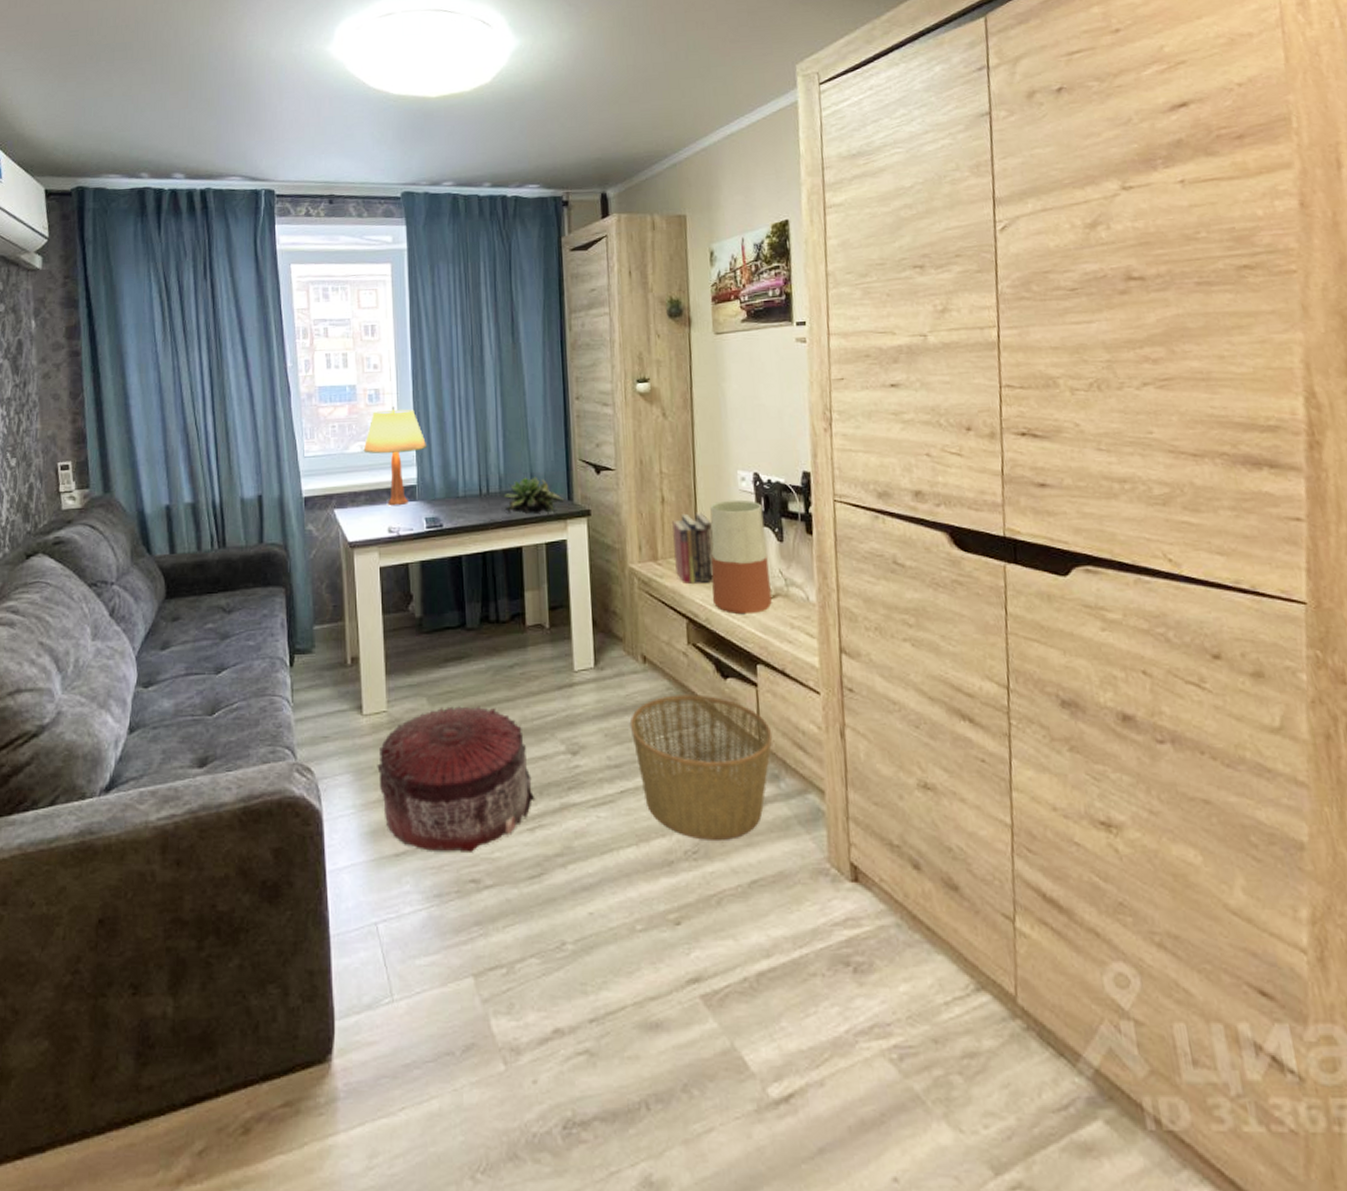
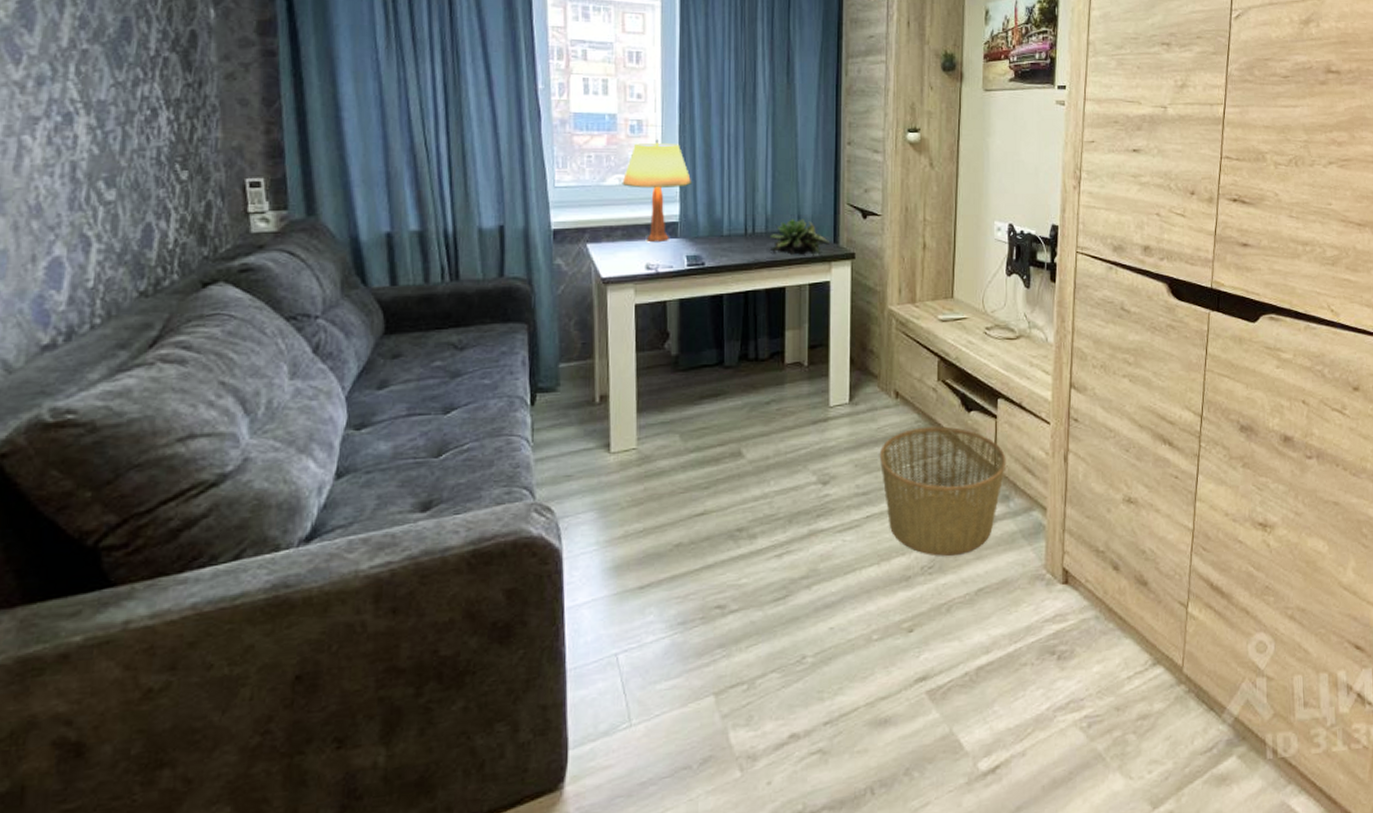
pouf: present [377,706,536,853] -> none [624,441,785,583]
books: present [671,513,714,584] -> none [930,259,968,325]
vase: present [710,499,772,615] -> none [963,248,1015,354]

